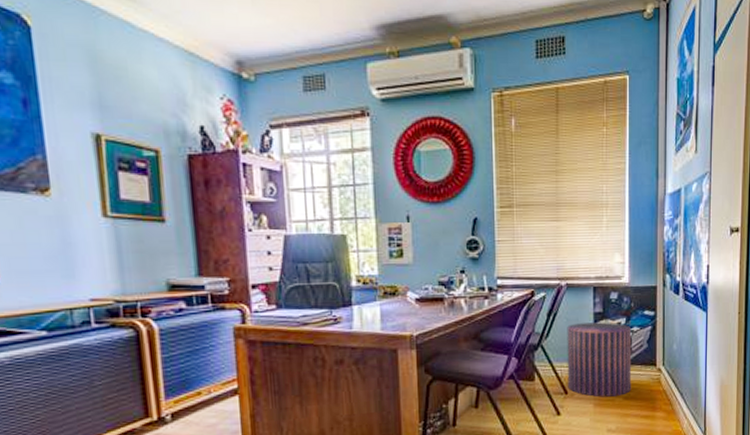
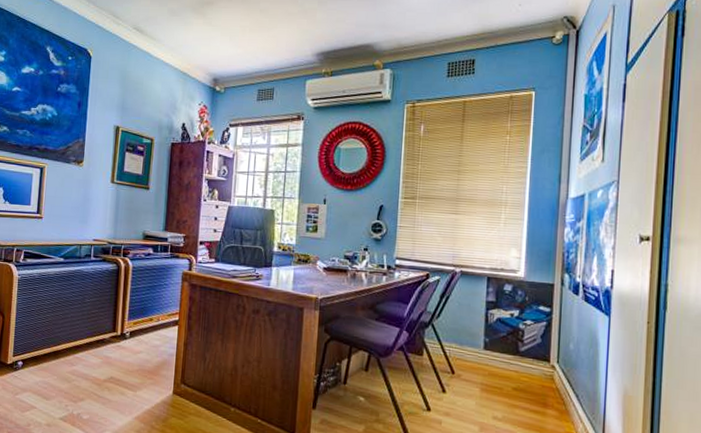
pouf: present [567,322,632,397] -> none [455,308,525,386]

